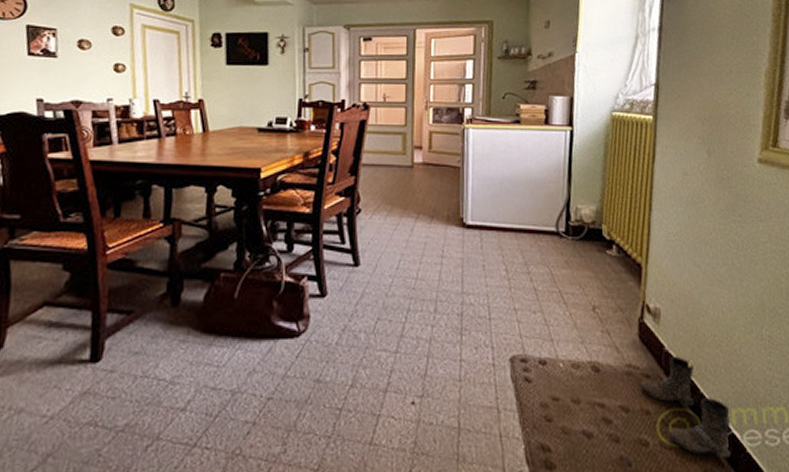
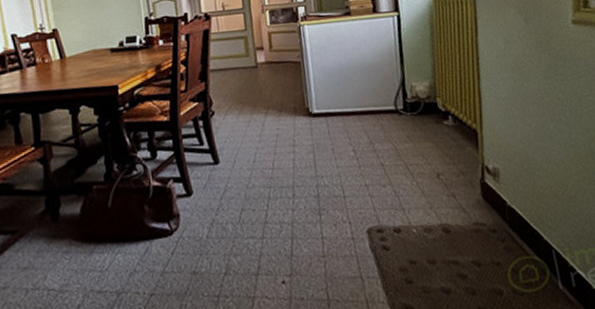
boots: present [640,356,732,459] -> none [488,209,579,297]

